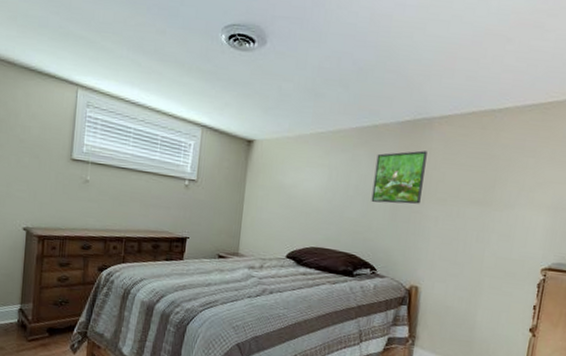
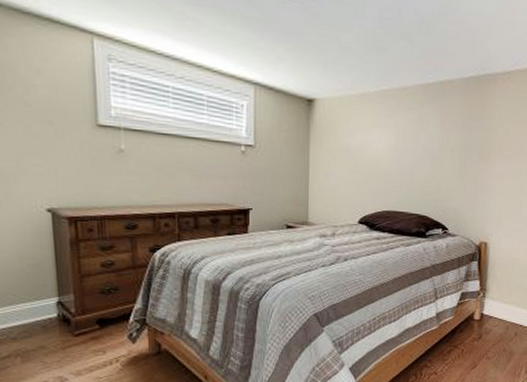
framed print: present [371,150,427,204] -> none [440,108,492,163]

